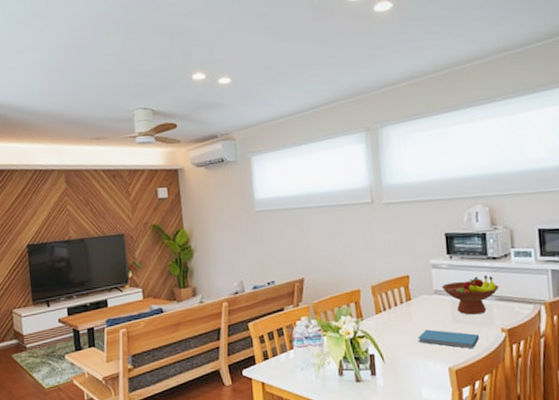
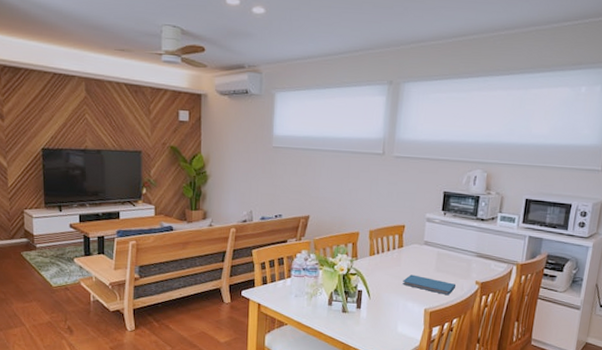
fruit bowl: present [442,275,499,315] -> none [432,233,482,267]

